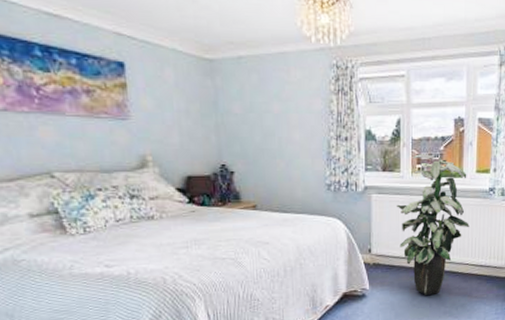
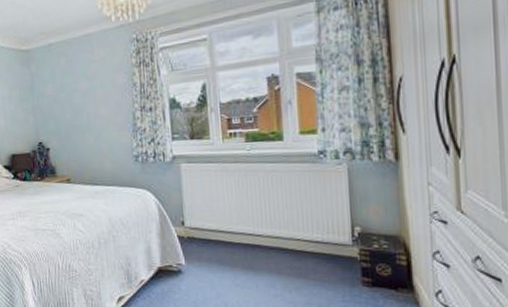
indoor plant: present [397,154,469,295] -> none [209,117,297,274]

